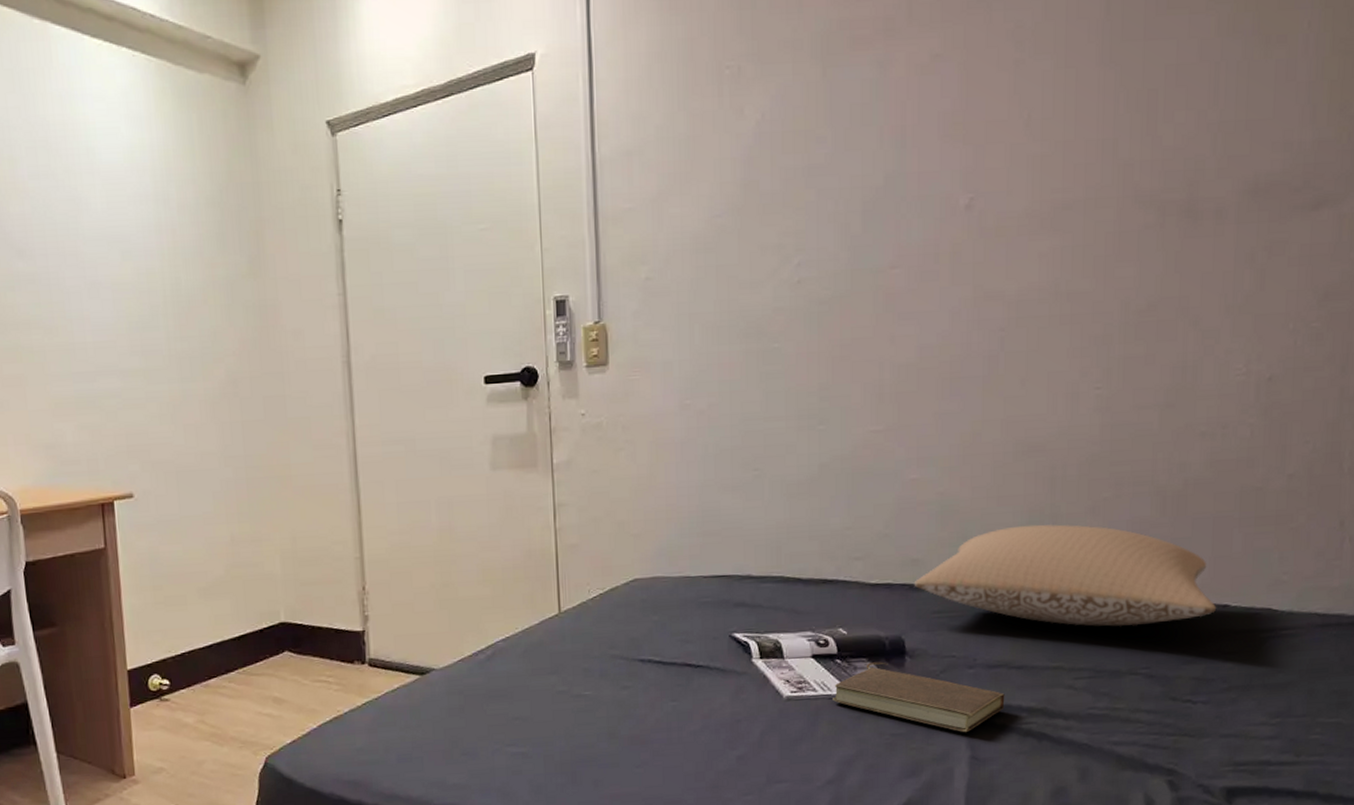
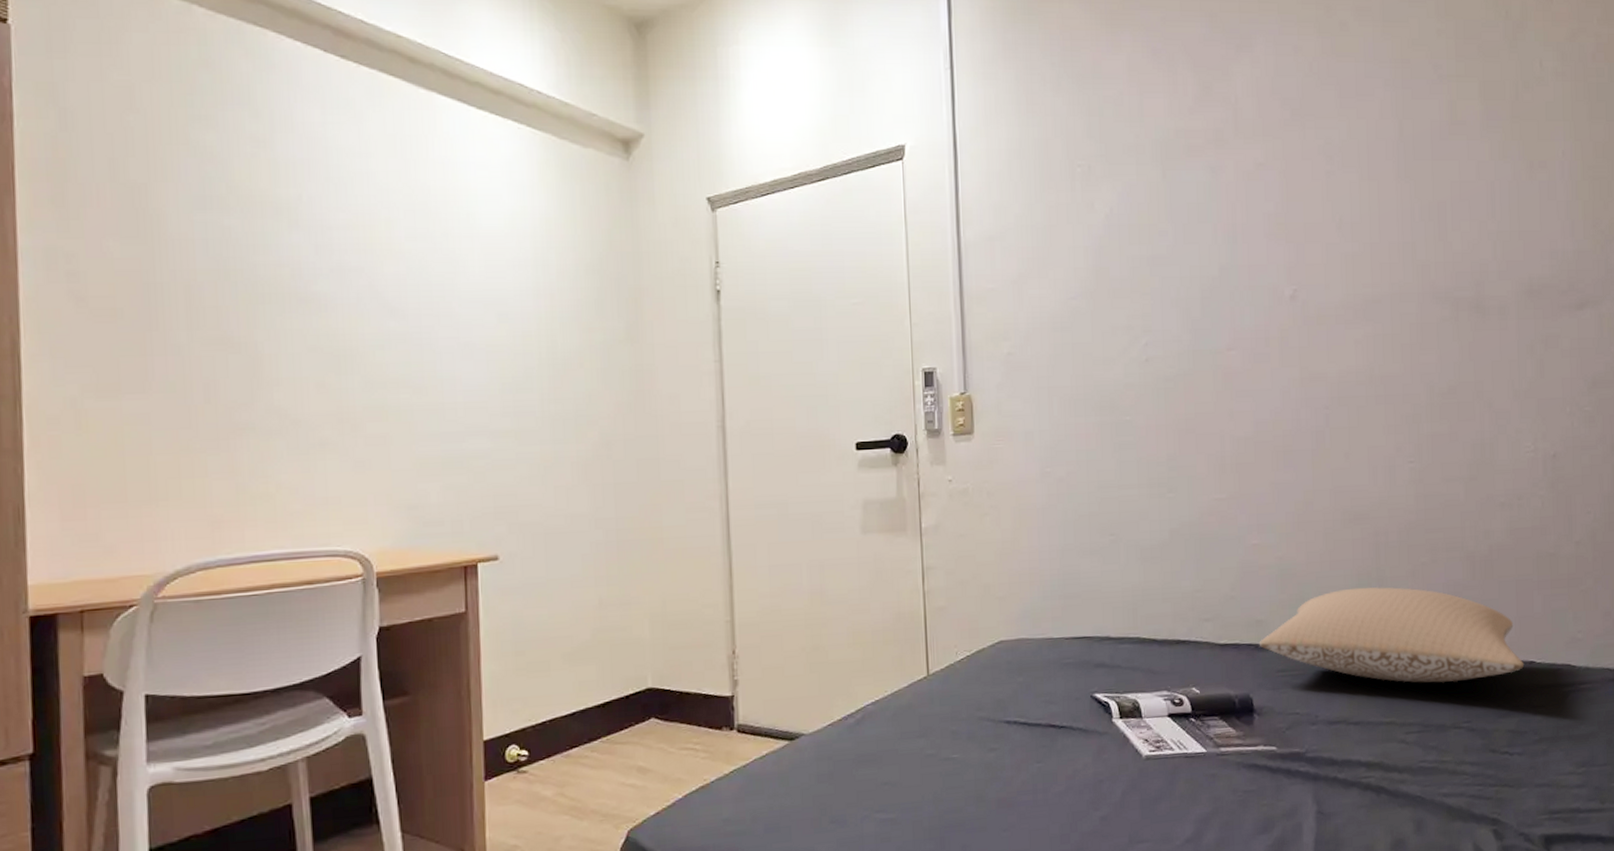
book: present [833,662,1005,733] -> none [1189,720,1345,788]

